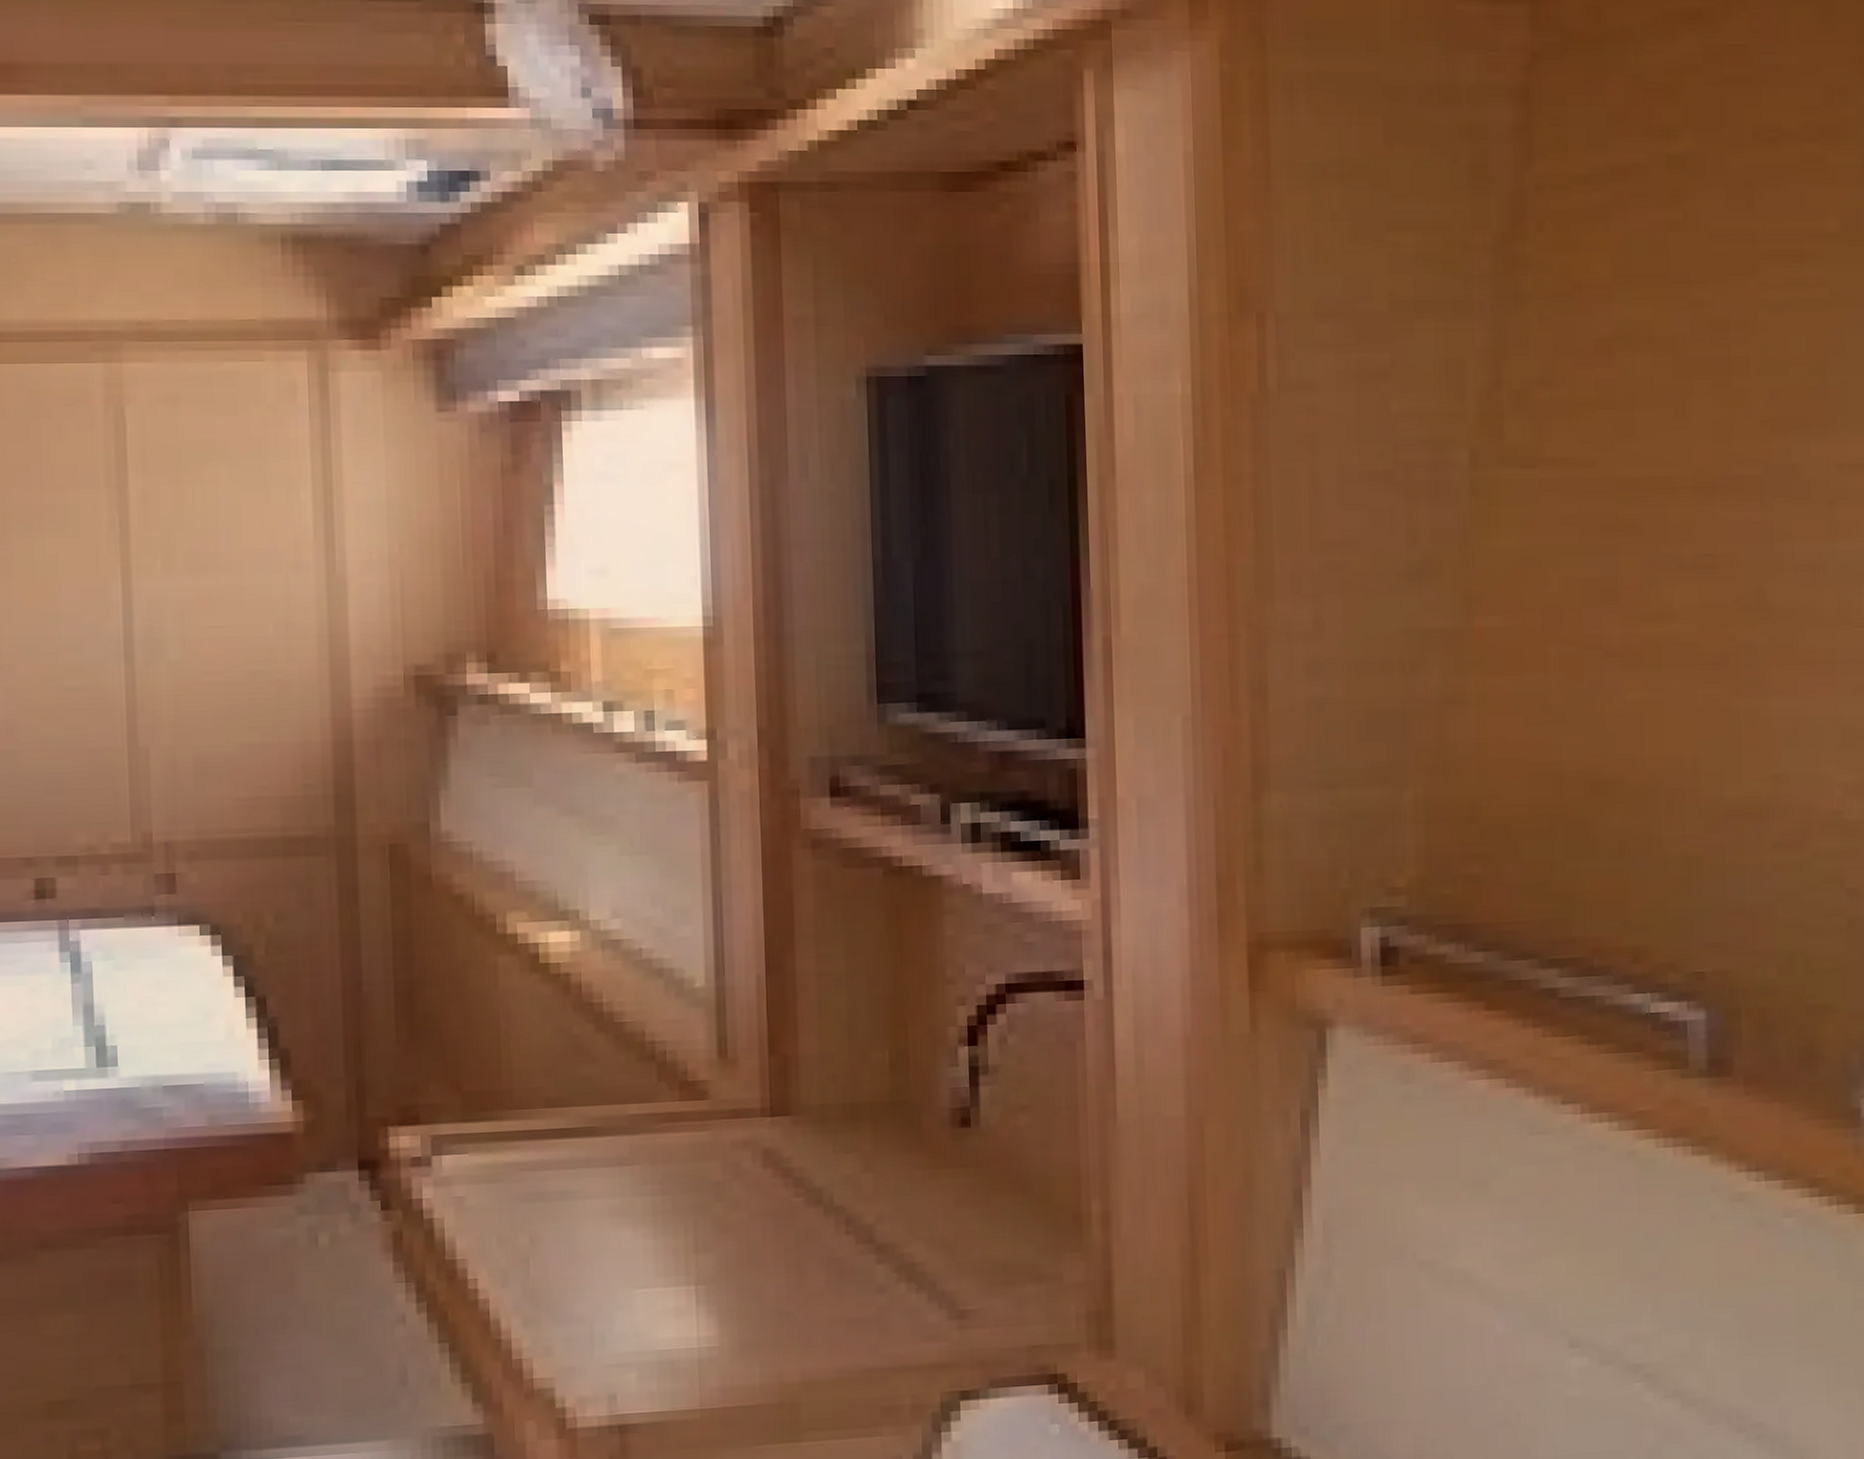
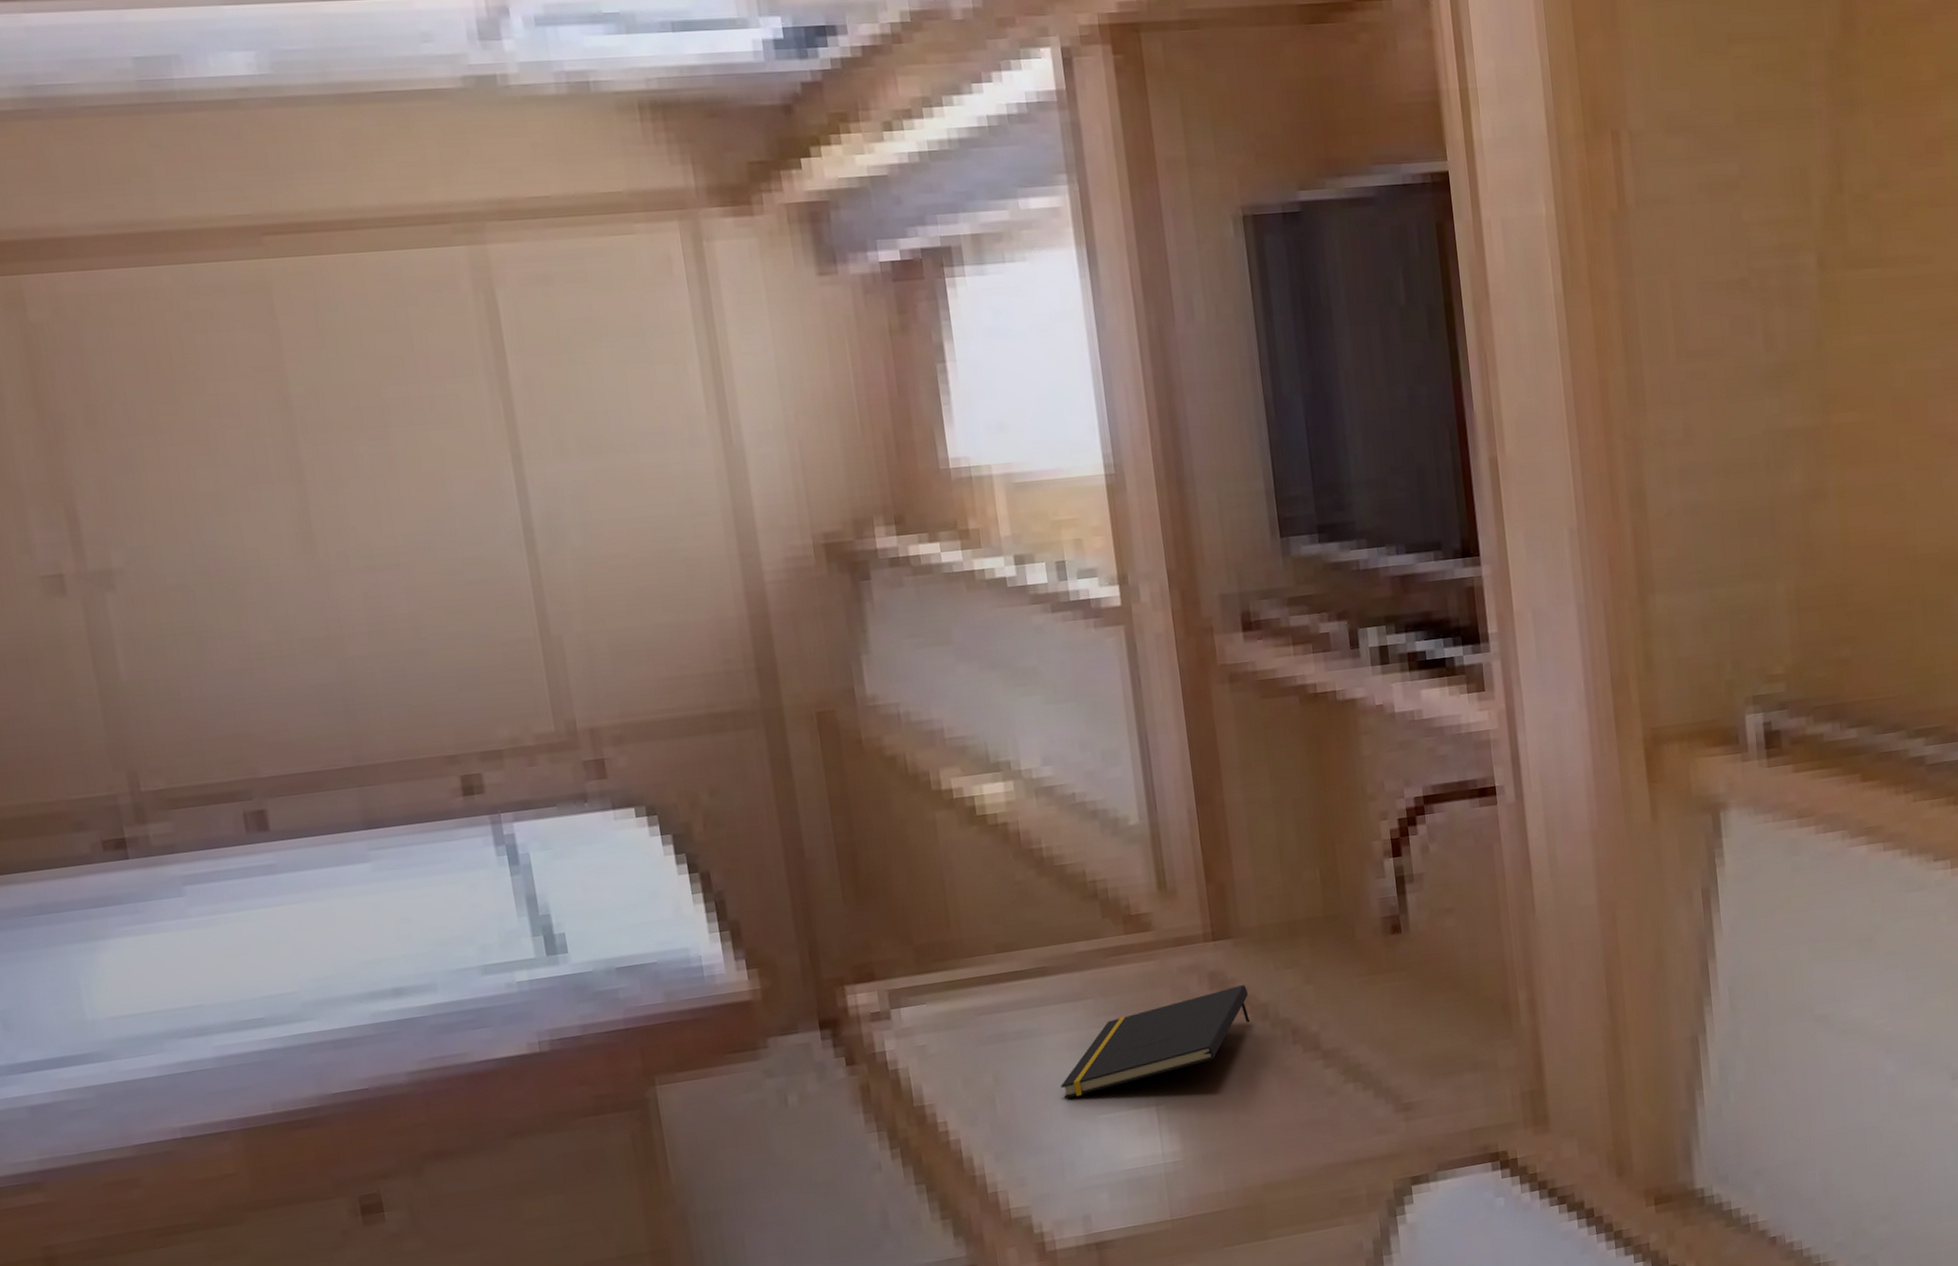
notepad: none [598,1166,803,1268] -> present [1061,985,1251,1099]

